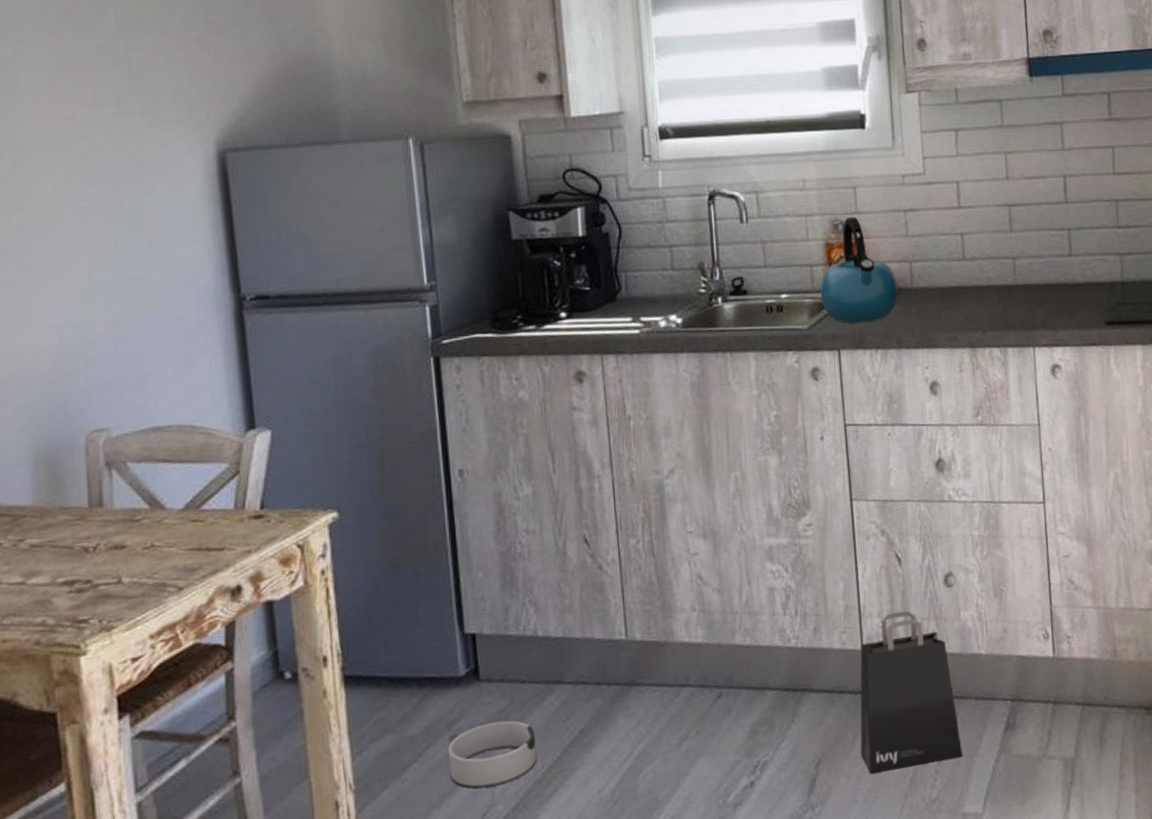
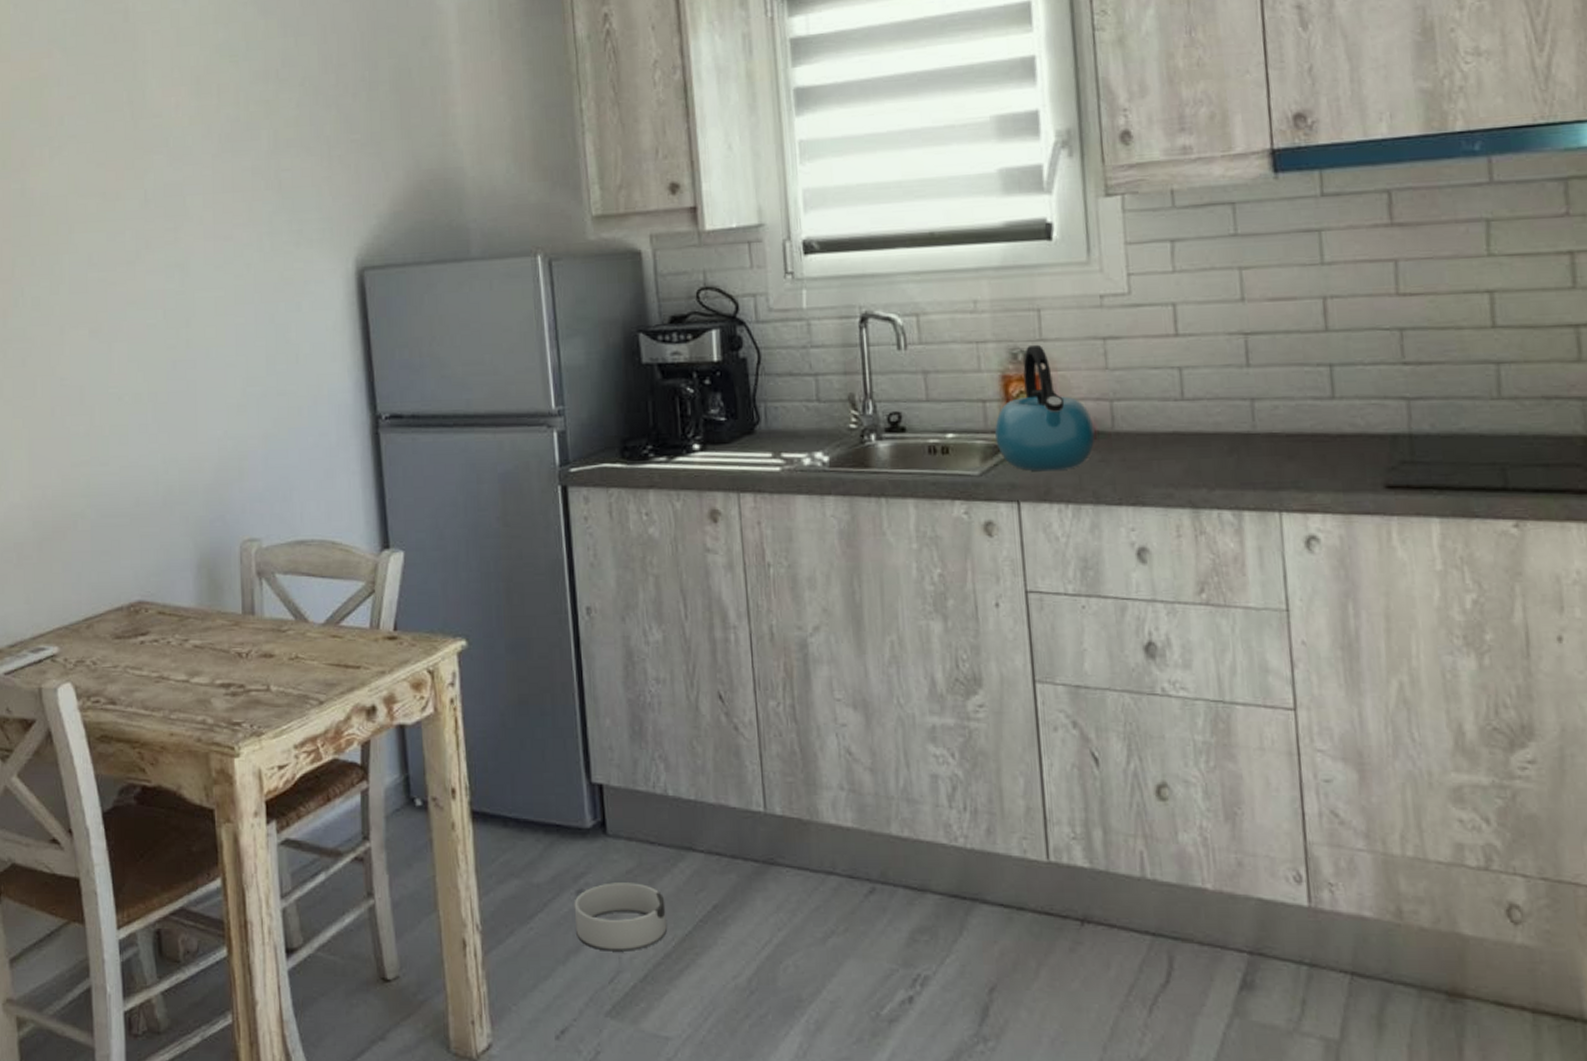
shopping bag: present [860,610,963,774] -> none [1045,823,1181,1014]

